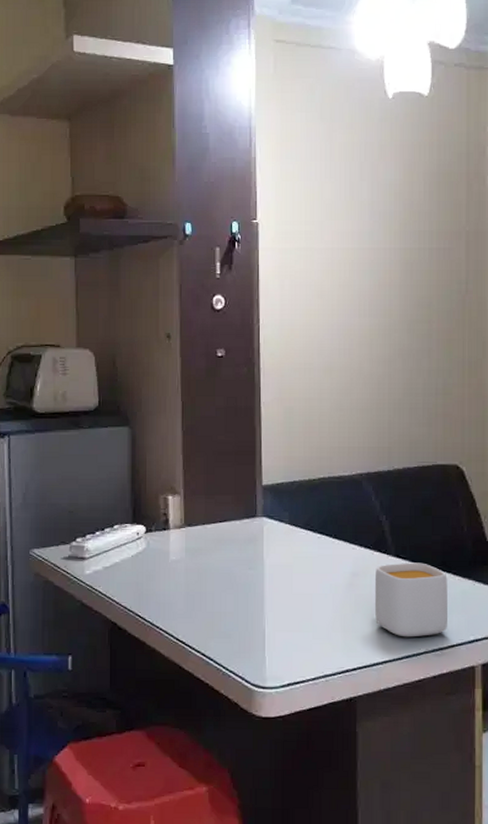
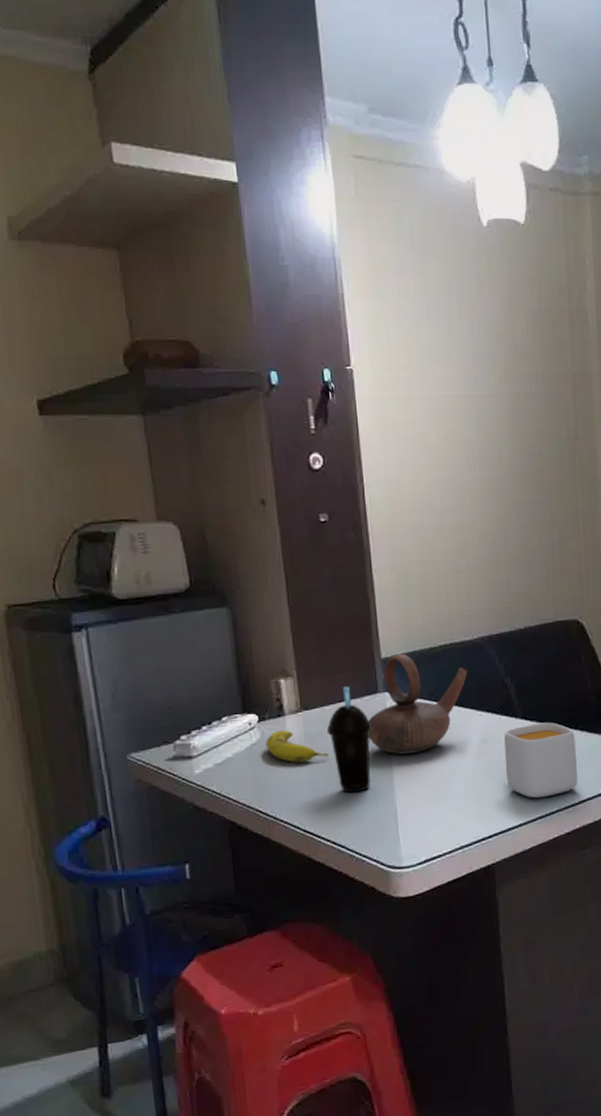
fruit: none [150,543,206,575] -> present [265,730,329,763]
cup: none [206,508,249,609] -> present [326,686,373,793]
teapot: none [244,483,344,578] -> present [368,654,468,755]

